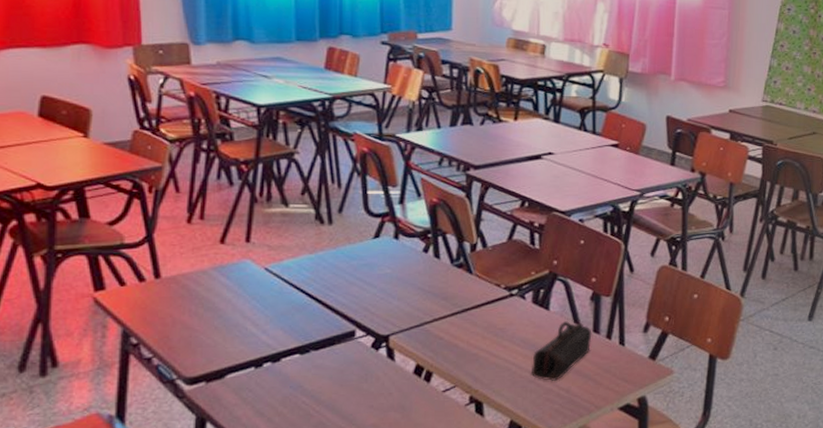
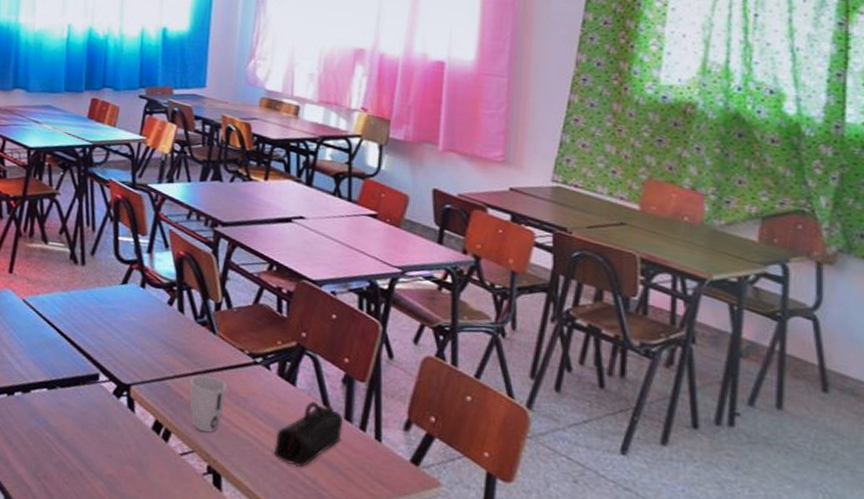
cup: none [448,314,485,366] -> present [189,375,227,432]

